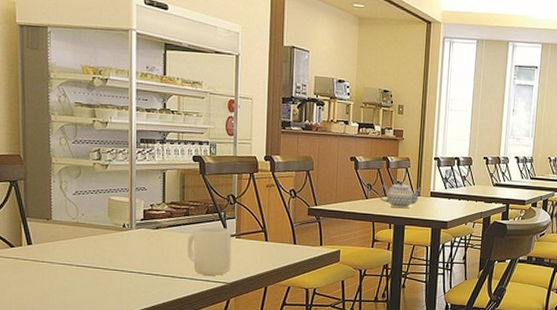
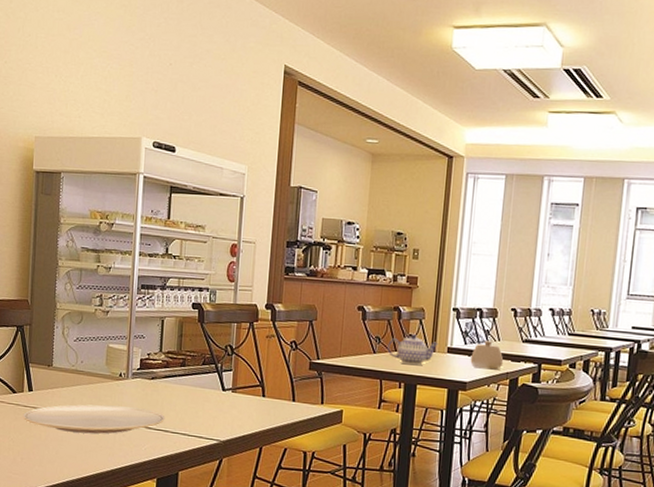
plate: none [23,255,172,283] -> present [23,404,165,434]
cup: present [187,227,232,276] -> none [181,379,228,432]
sugar bowl: none [450,185,478,211] -> present [470,340,504,370]

